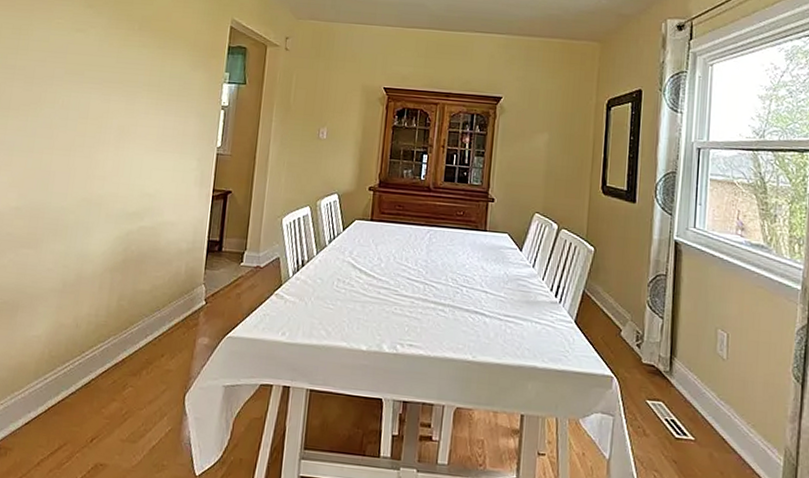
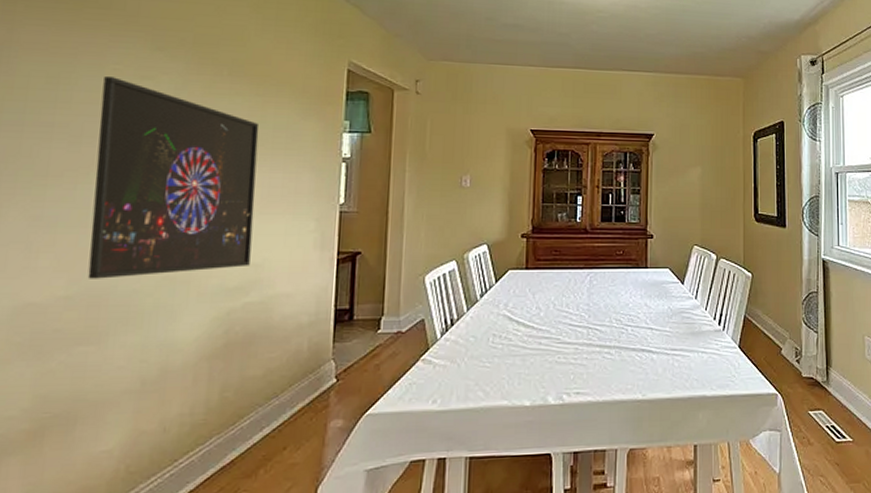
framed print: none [31,29,160,196] -> present [87,77,260,279]

